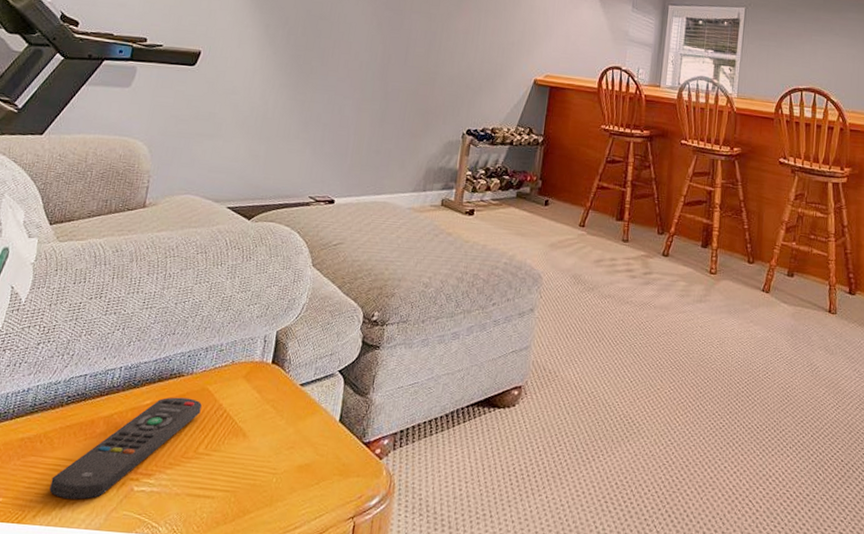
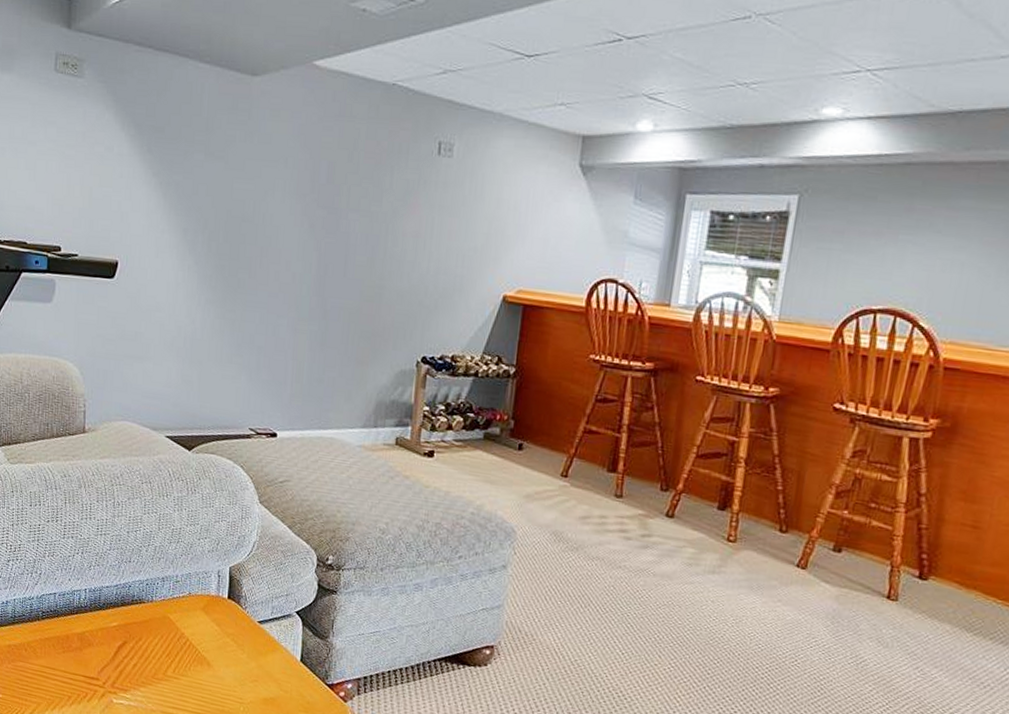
remote control: present [49,397,202,500] -> none [40,621,165,705]

